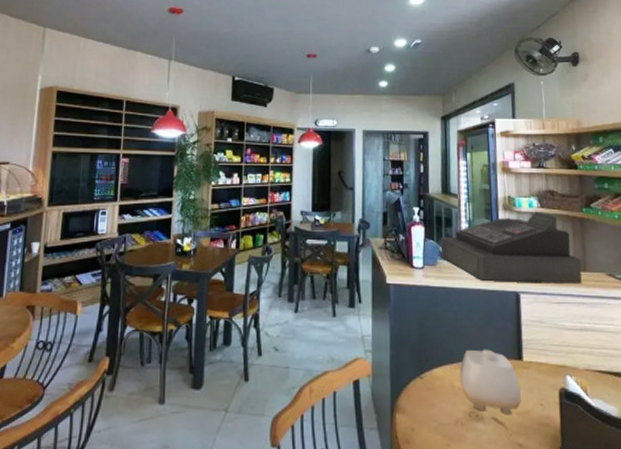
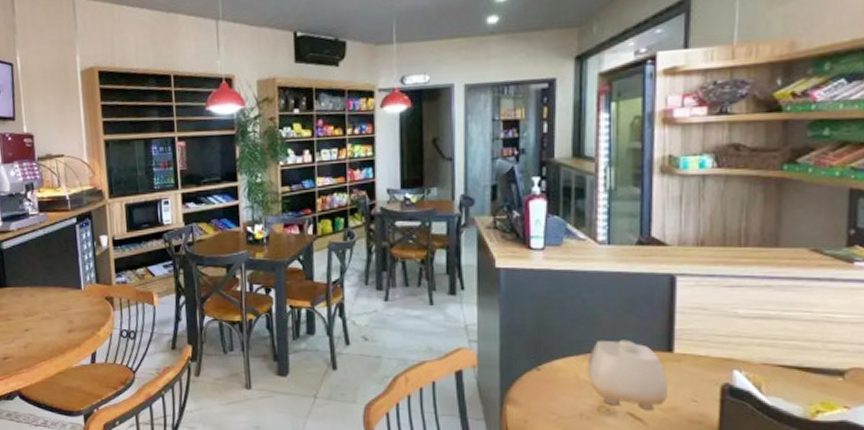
cash register: present [440,211,582,283] -> none [568,172,772,264]

